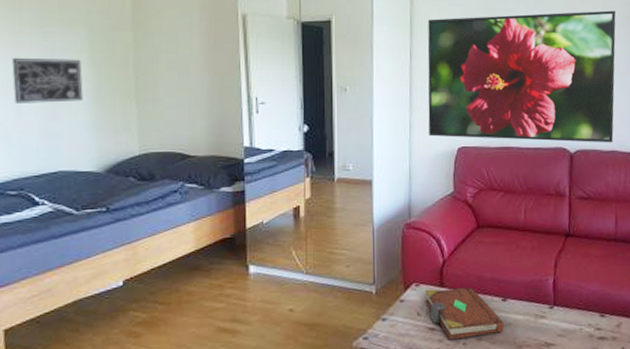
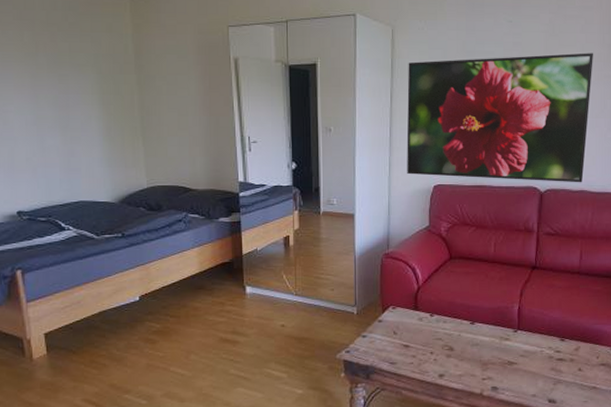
wall art: present [12,57,83,103] -> none [33,98,96,140]
book: present [425,287,504,340] -> none [400,311,471,356]

